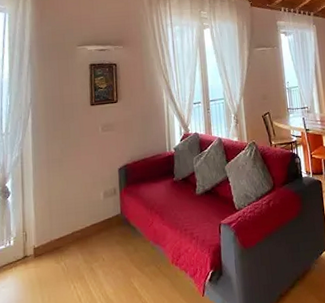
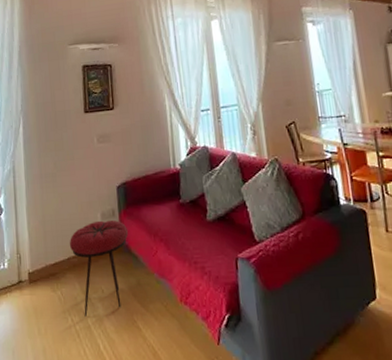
stool: none [73,197,128,283] -> present [69,219,129,316]

